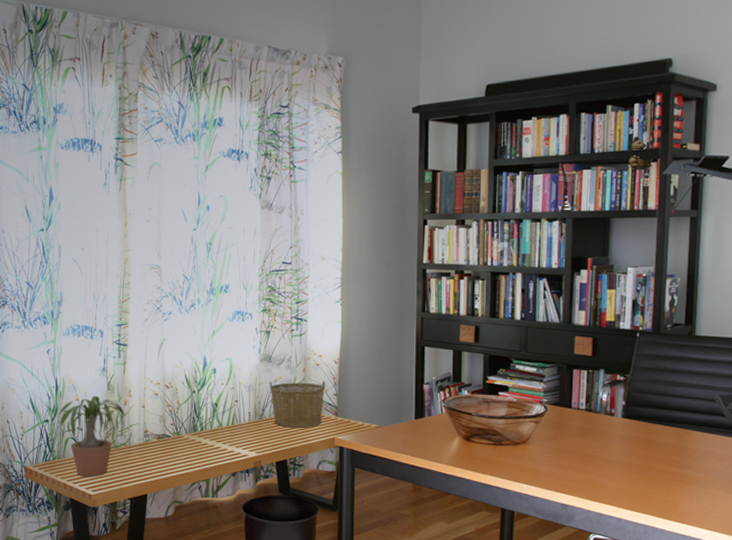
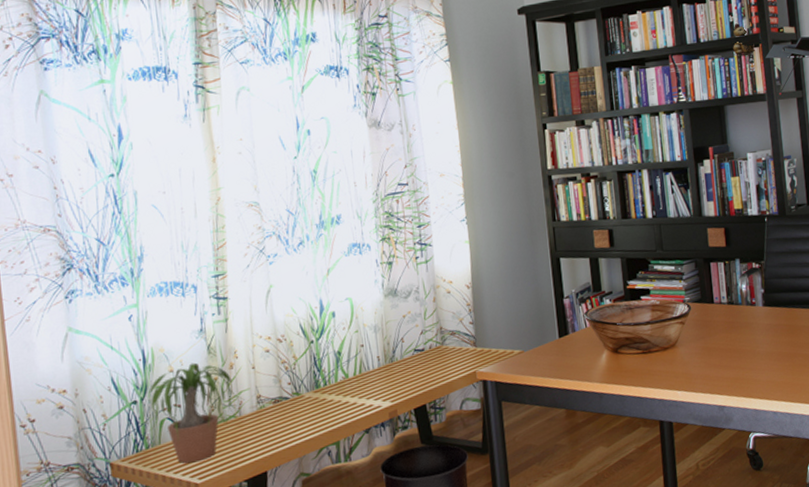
basket: present [269,380,326,428] -> none [397,308,460,368]

